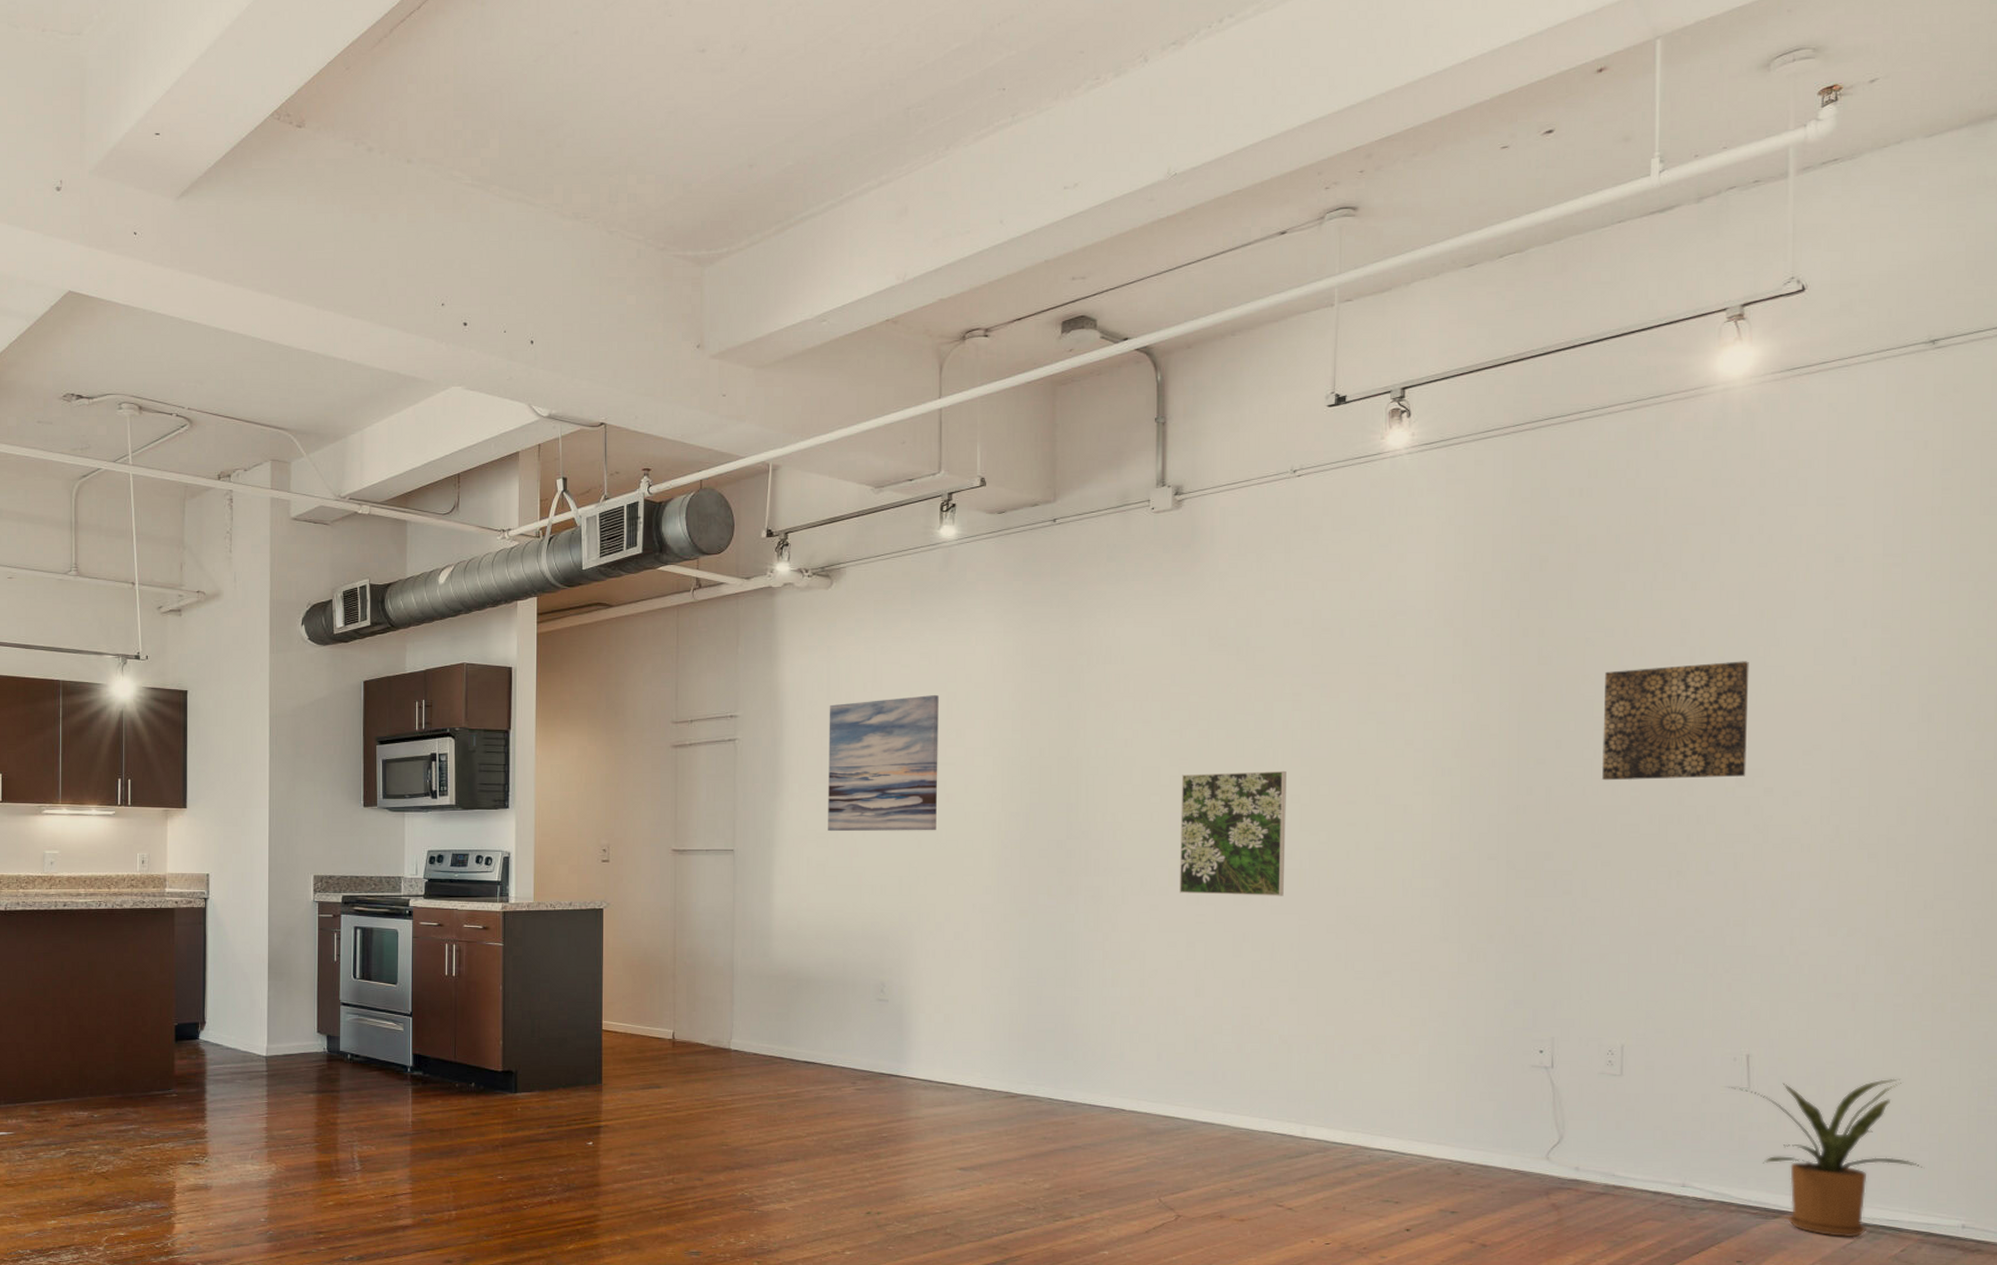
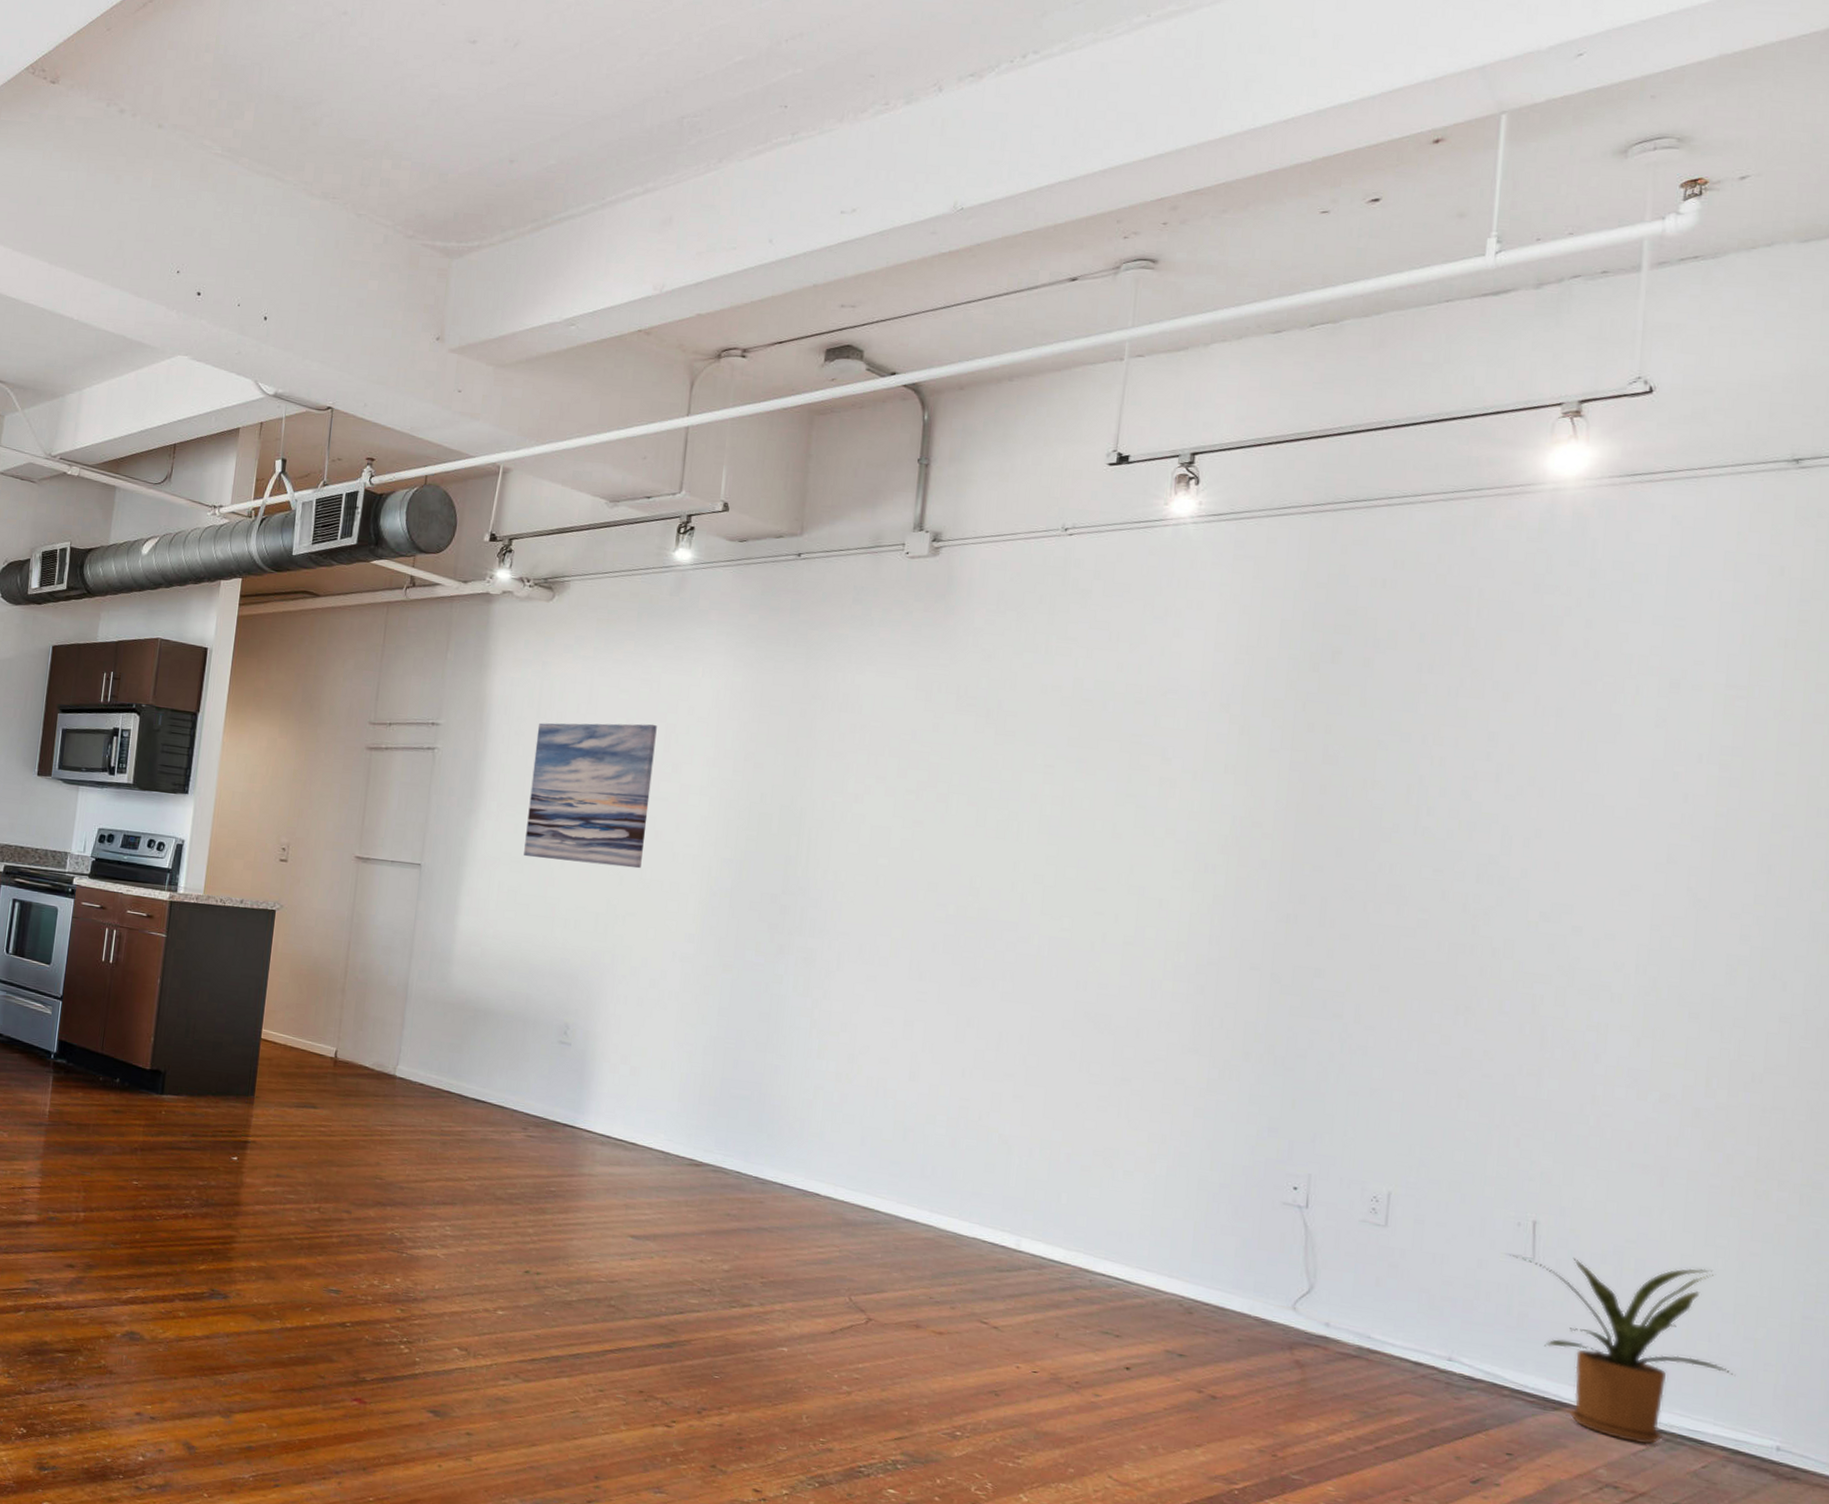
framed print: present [1179,770,1286,896] -> none [900,839,1031,983]
wall art: present [1602,661,1749,781] -> none [1386,779,1564,912]

